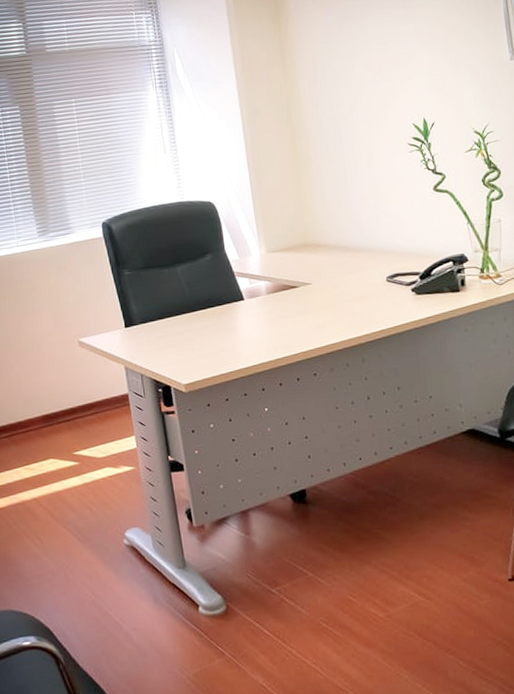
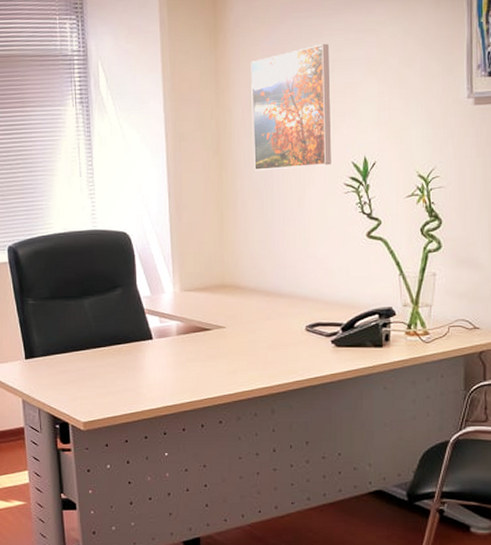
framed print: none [312,20,394,138] -> present [251,43,331,171]

